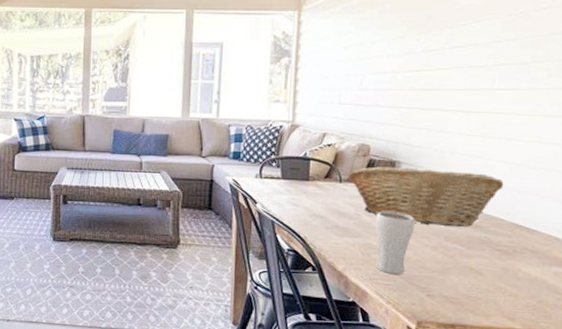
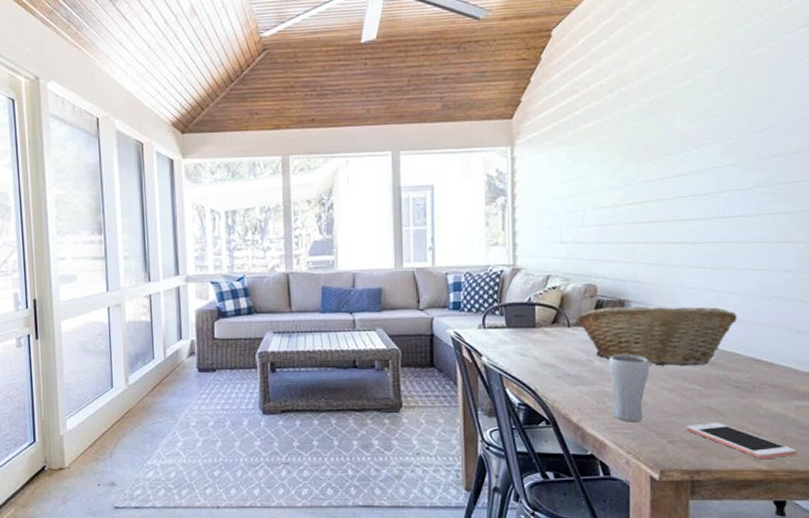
cell phone: none [445,281,551,320] -> present [686,423,797,459]

